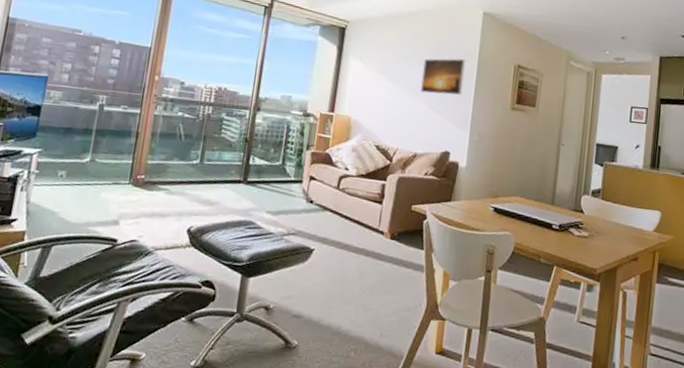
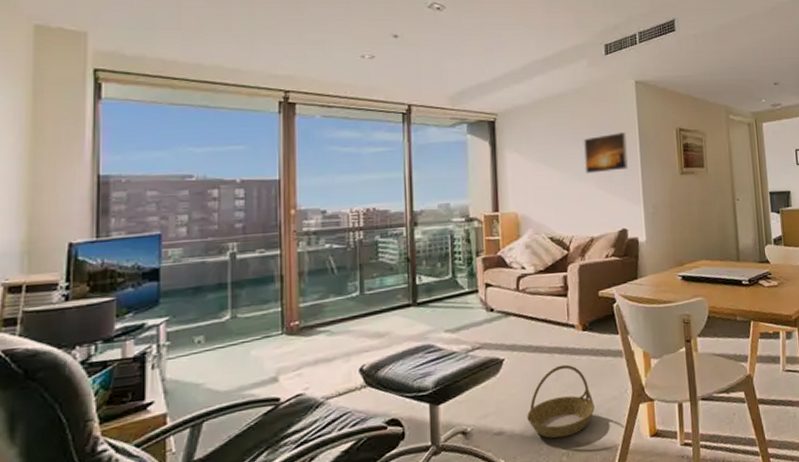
basket: none [325,266,389,335] -> present [527,364,595,439]

